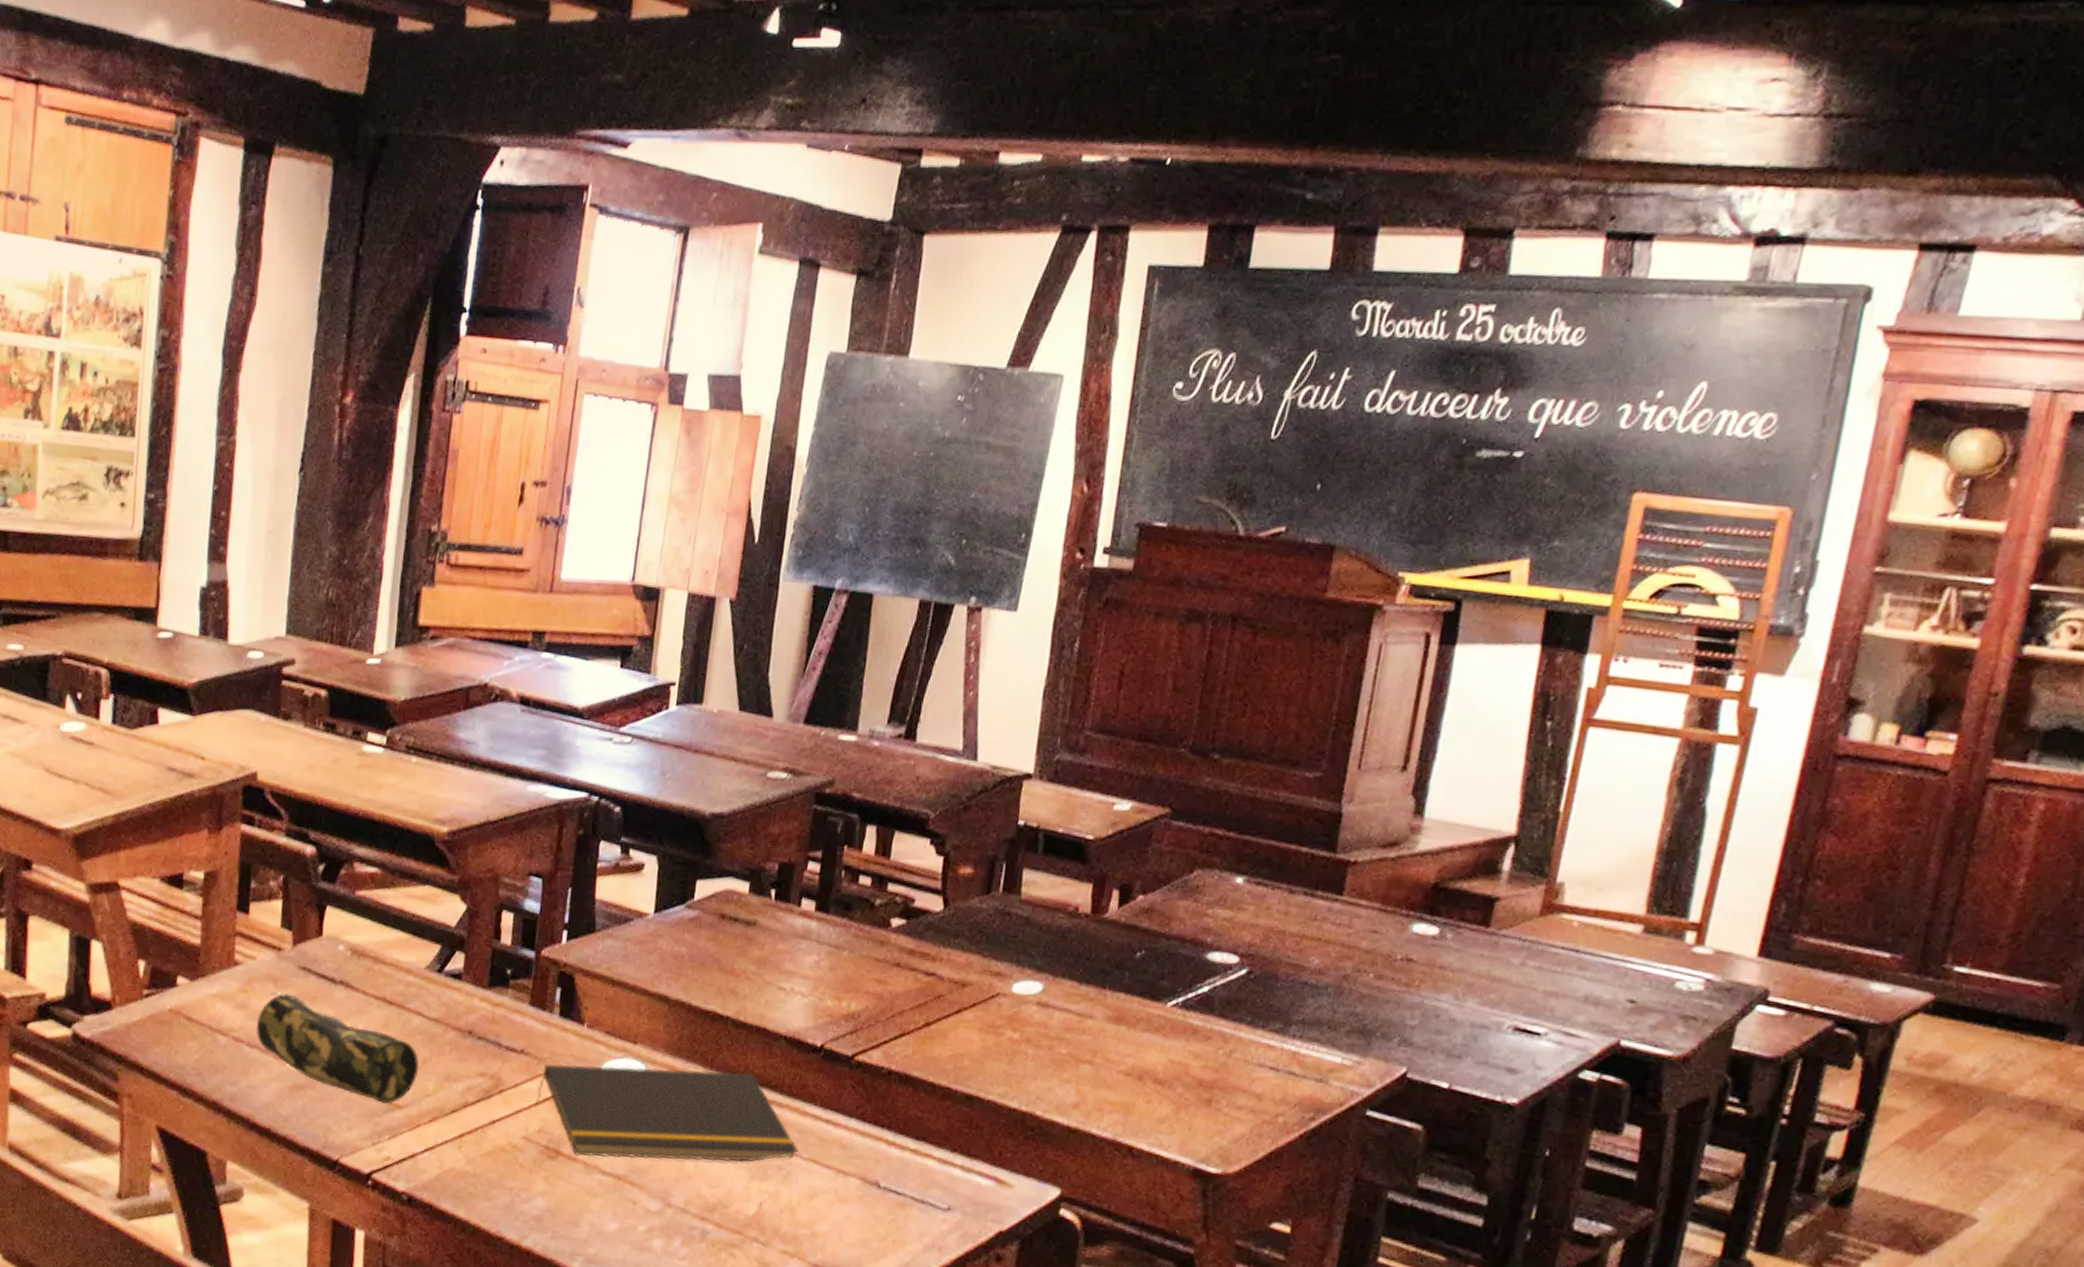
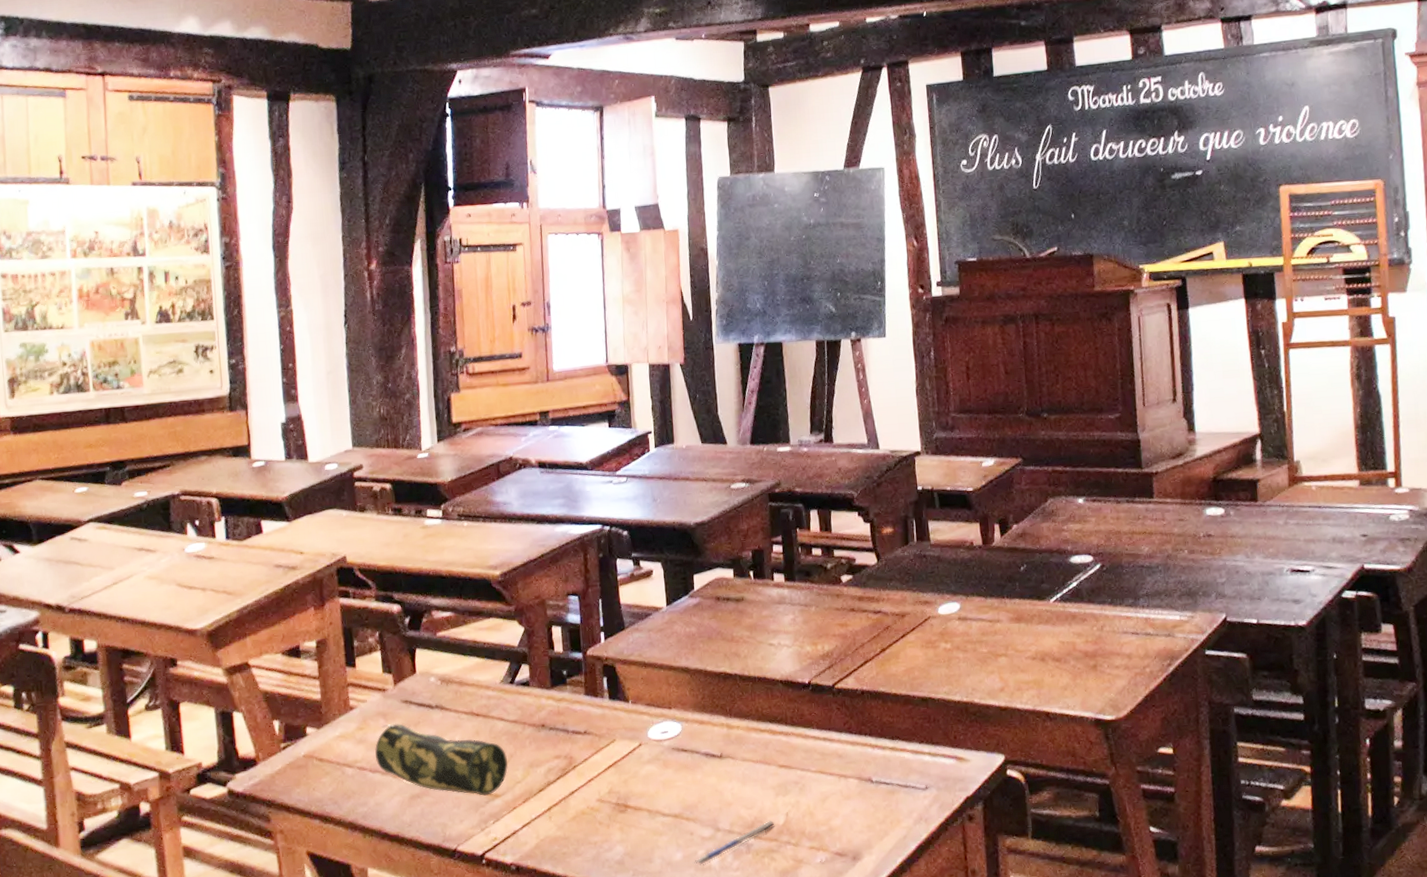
notepad: present [534,1064,799,1162] -> none [602,714,808,806]
pen: none [628,1206,743,1246] -> present [692,820,775,866]

